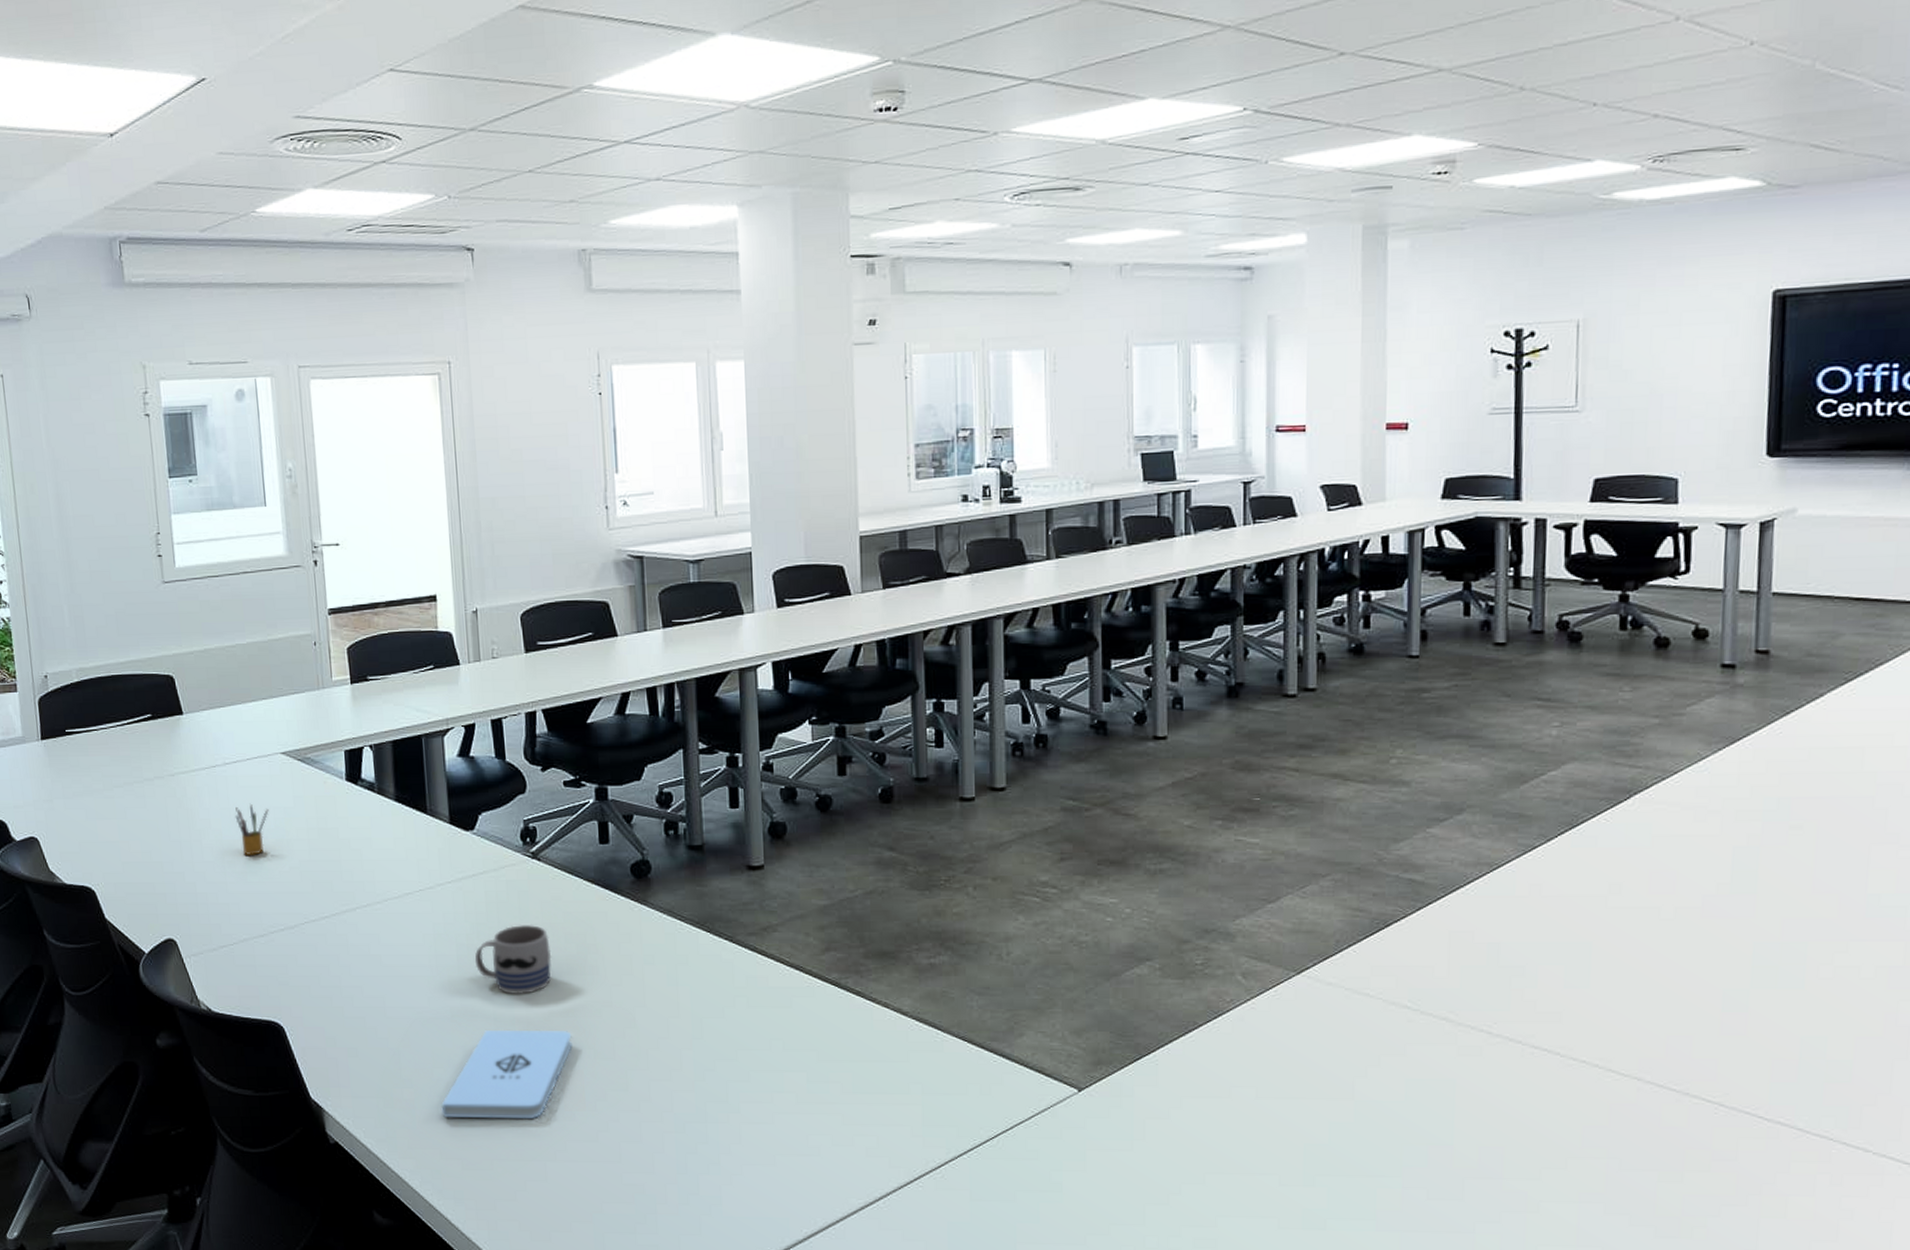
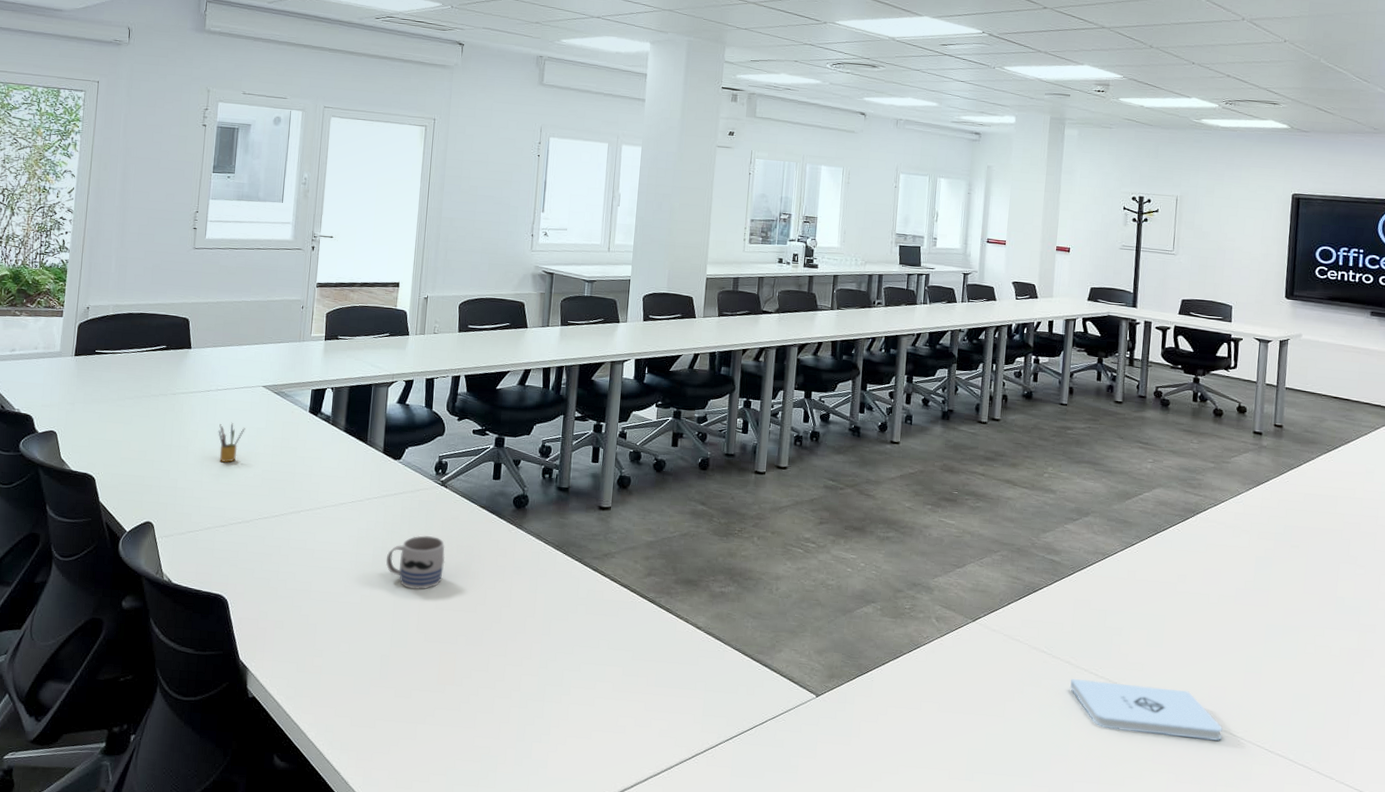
notepad: present [441,1030,573,1118] -> none [341,615,452,689]
notepad: none [1449,1040,1691,1111] -> present [1069,679,1223,741]

